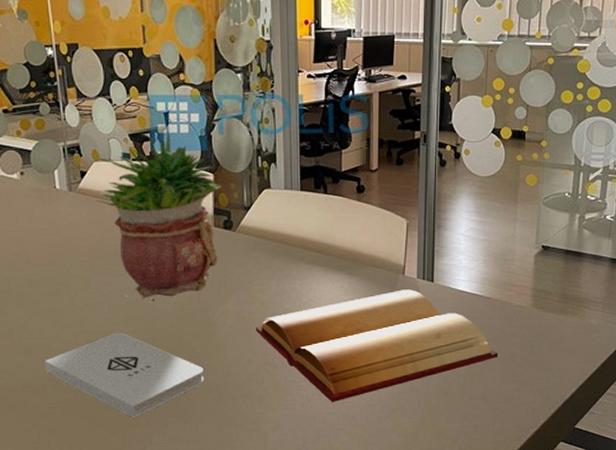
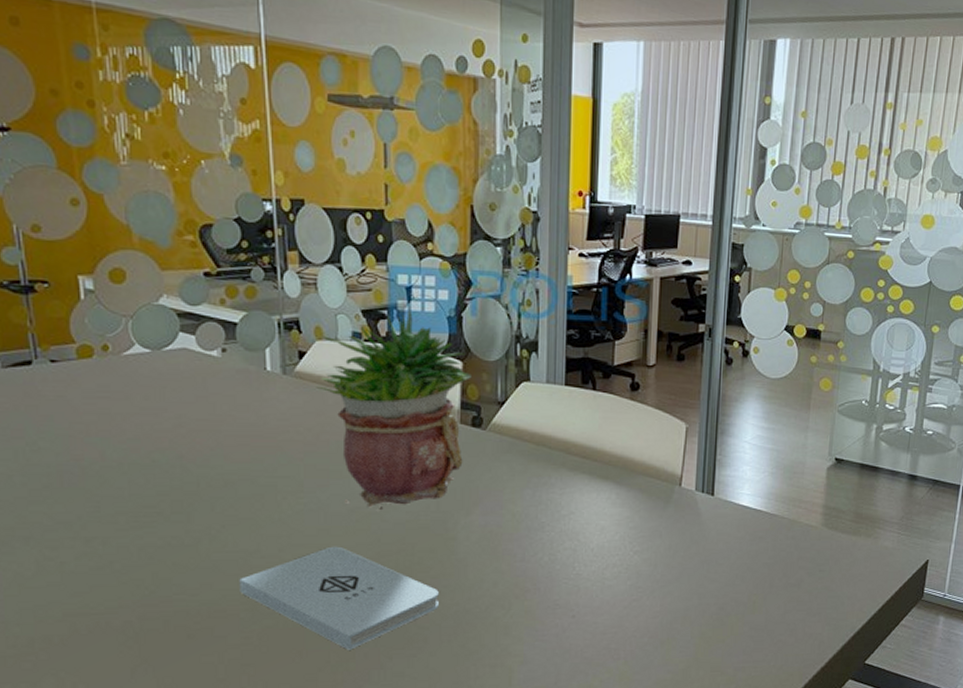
bible: present [255,289,499,403] -> none [504,503,784,634]

